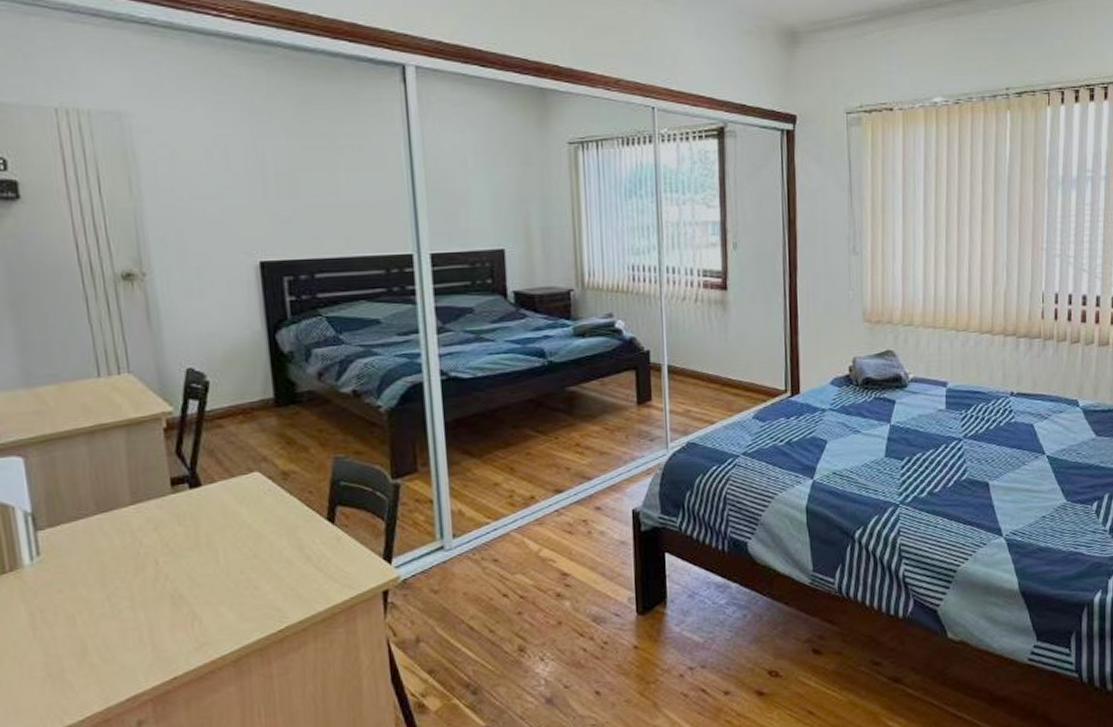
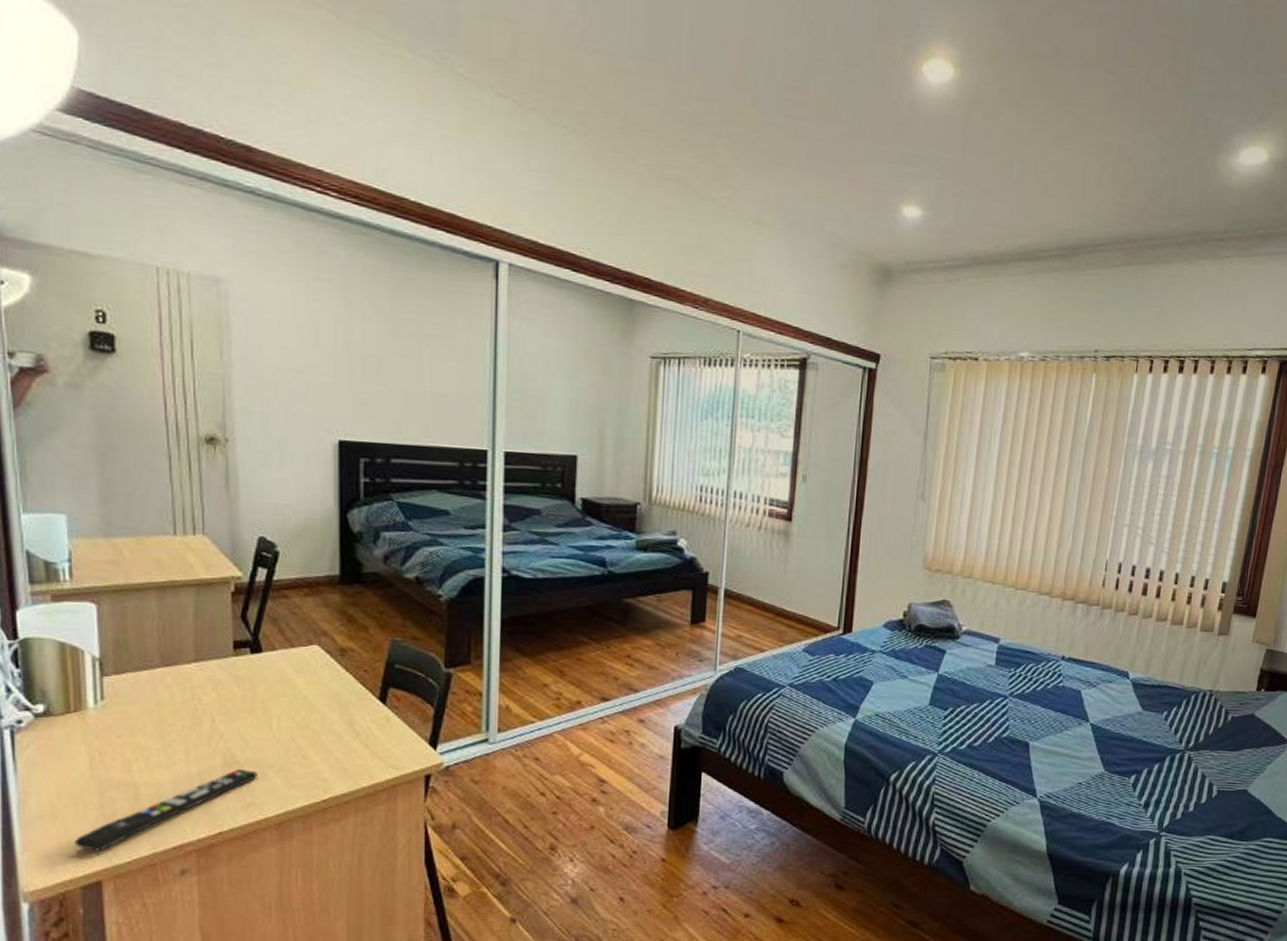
remote control: none [22,608,209,714] -> present [74,768,258,852]

